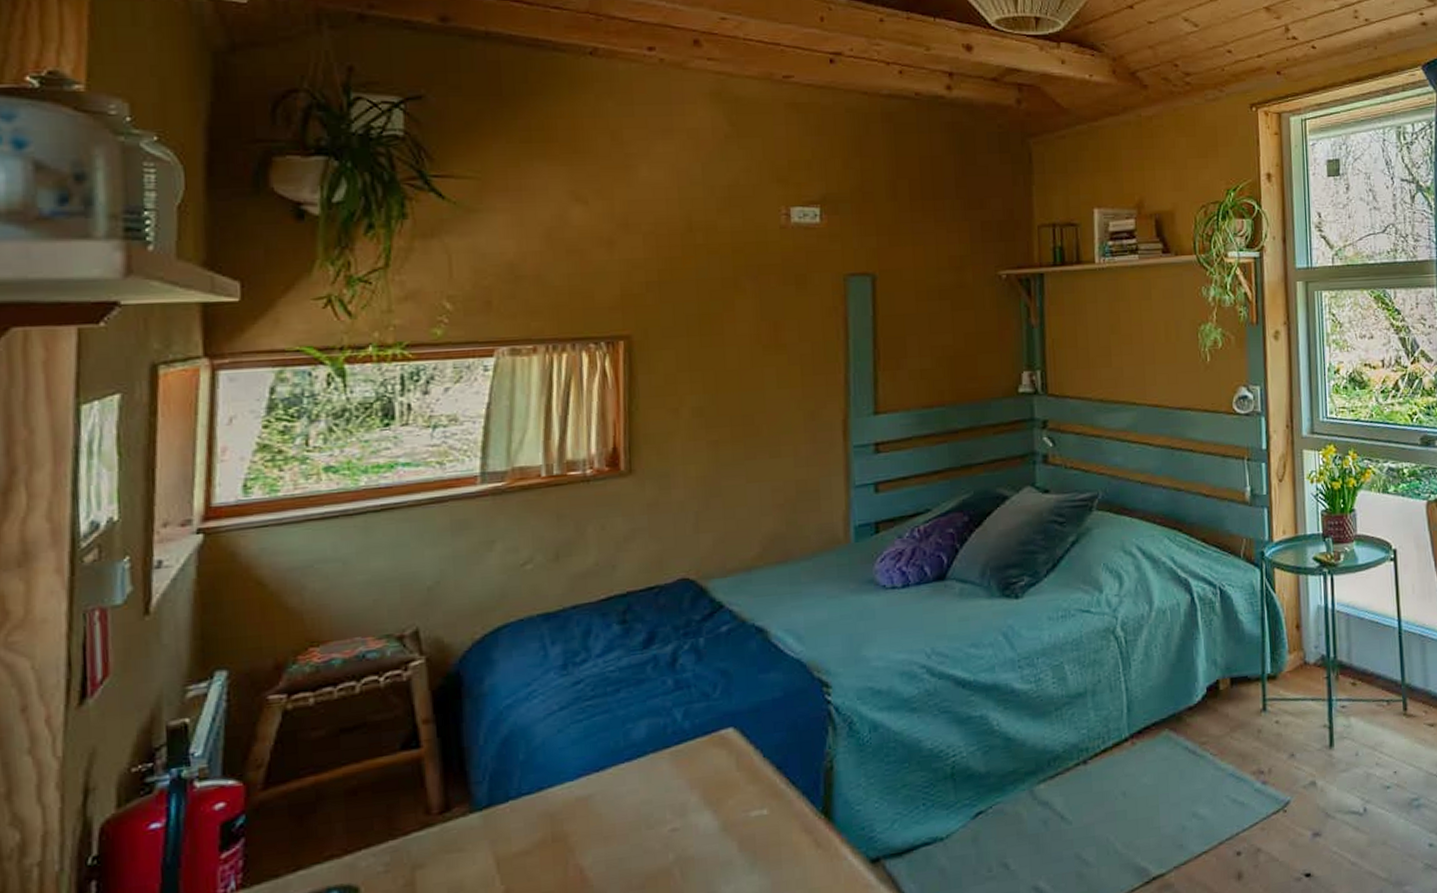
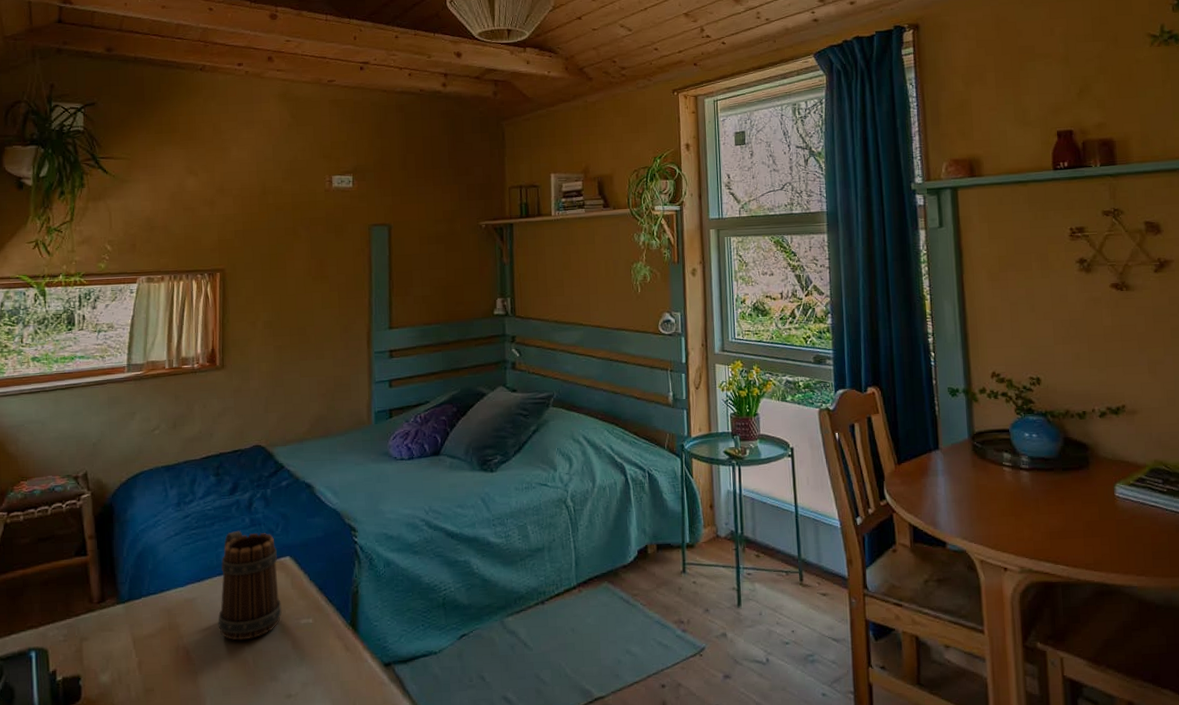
mug: none [627,696,723,848] -> present [218,530,282,641]

